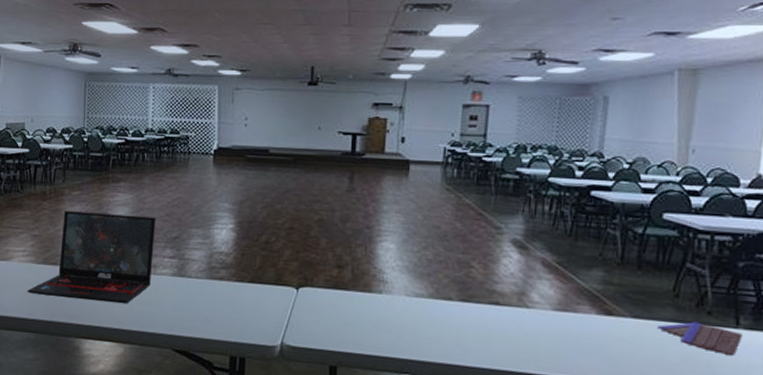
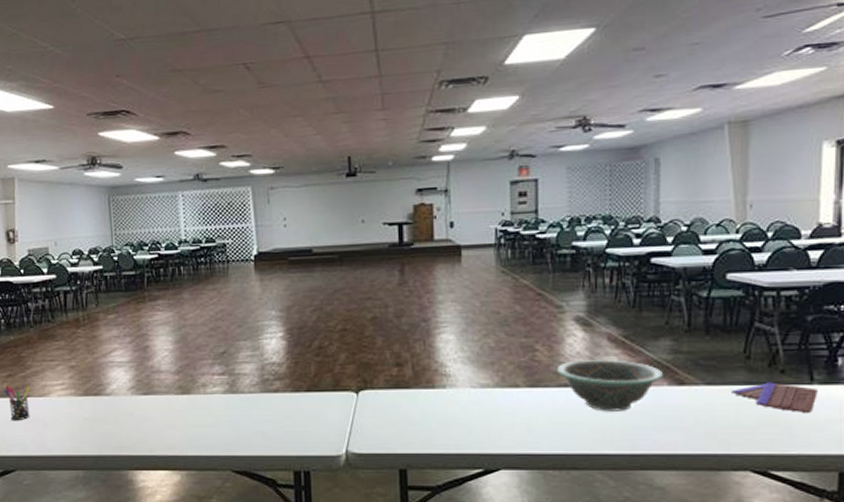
laptop: present [27,210,156,304] -> none [70,333,202,429]
decorative bowl: none [489,280,593,334] -> present [556,359,664,412]

